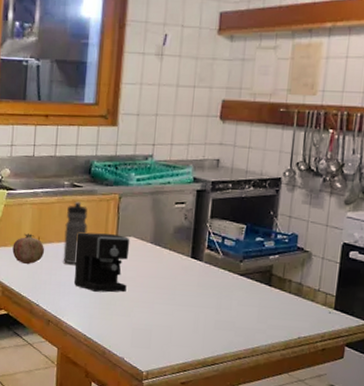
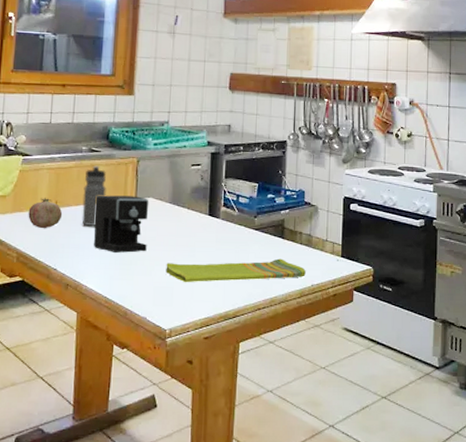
dish towel: none [144,305,293,329] -> present [166,258,306,283]

